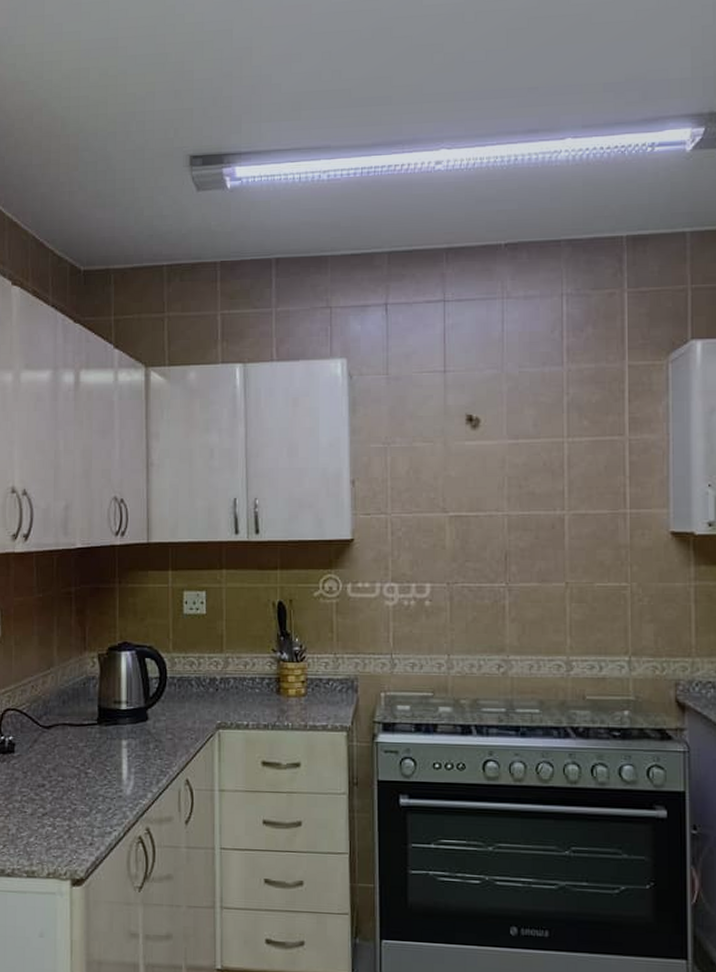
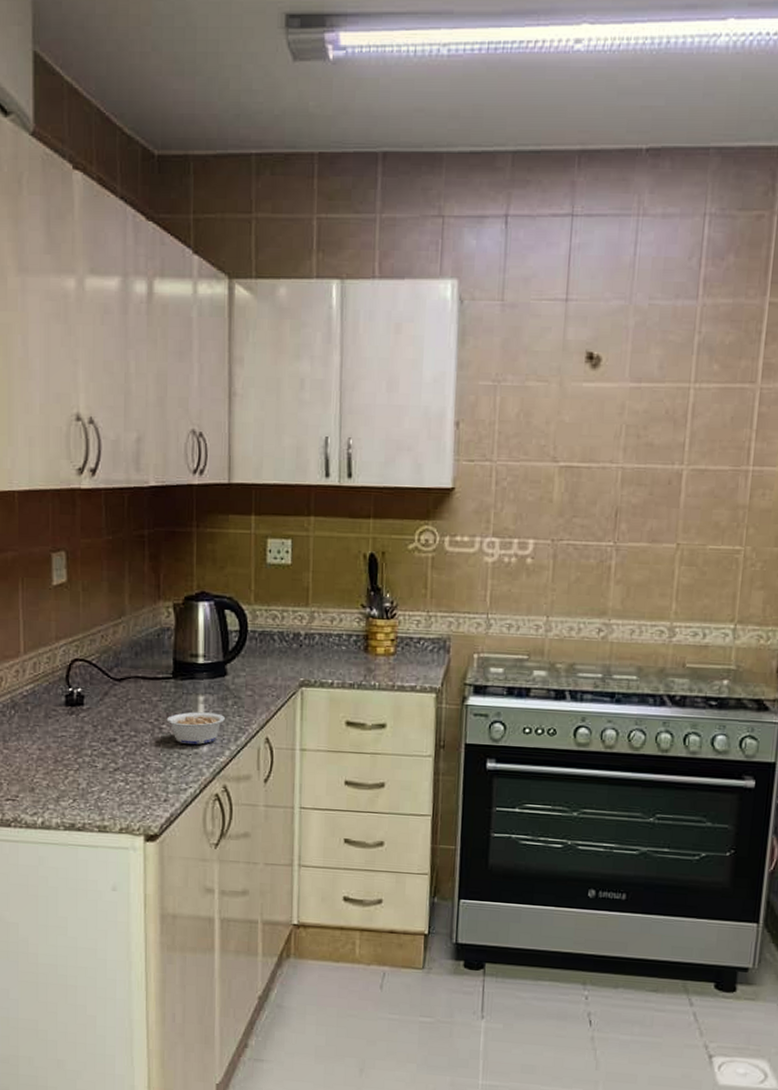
legume: none [83,756,147,788] -> present [157,711,225,745]

